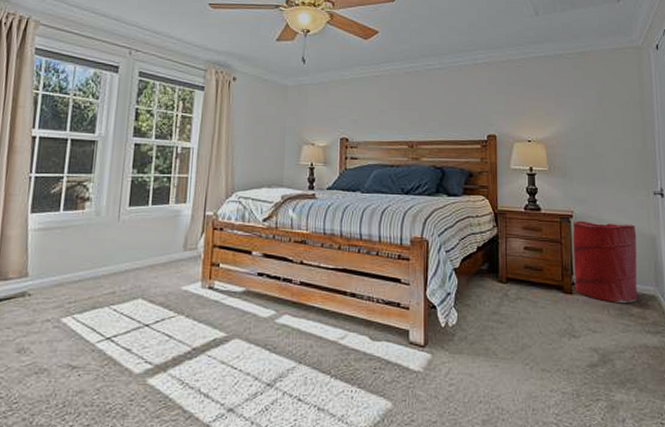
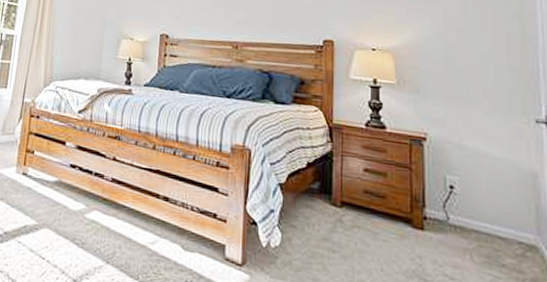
laundry hamper: present [572,220,638,303] -> none [425,144,512,251]

